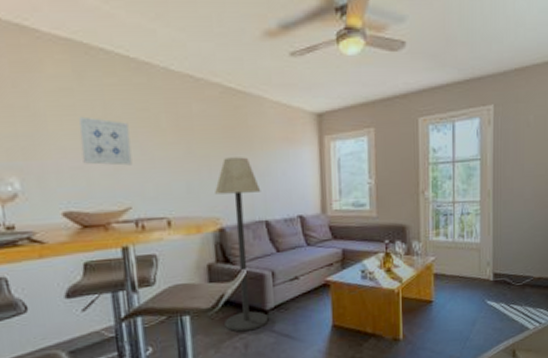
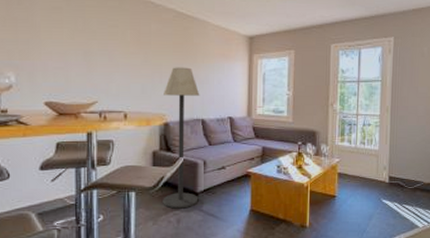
wall art: present [78,116,133,166] -> none [63,29,102,69]

